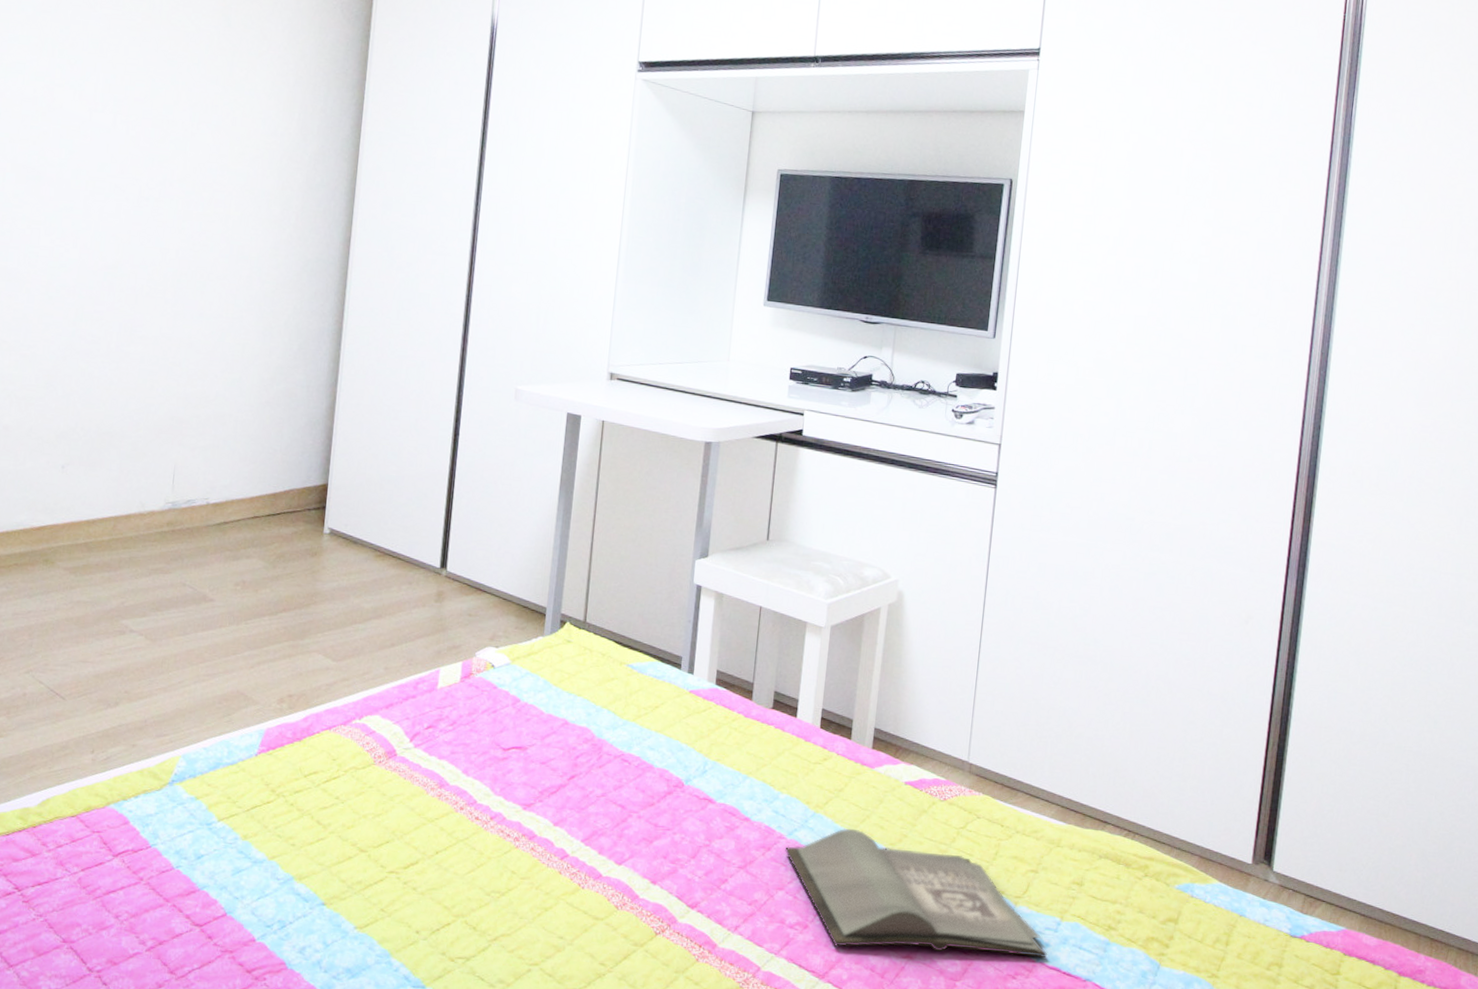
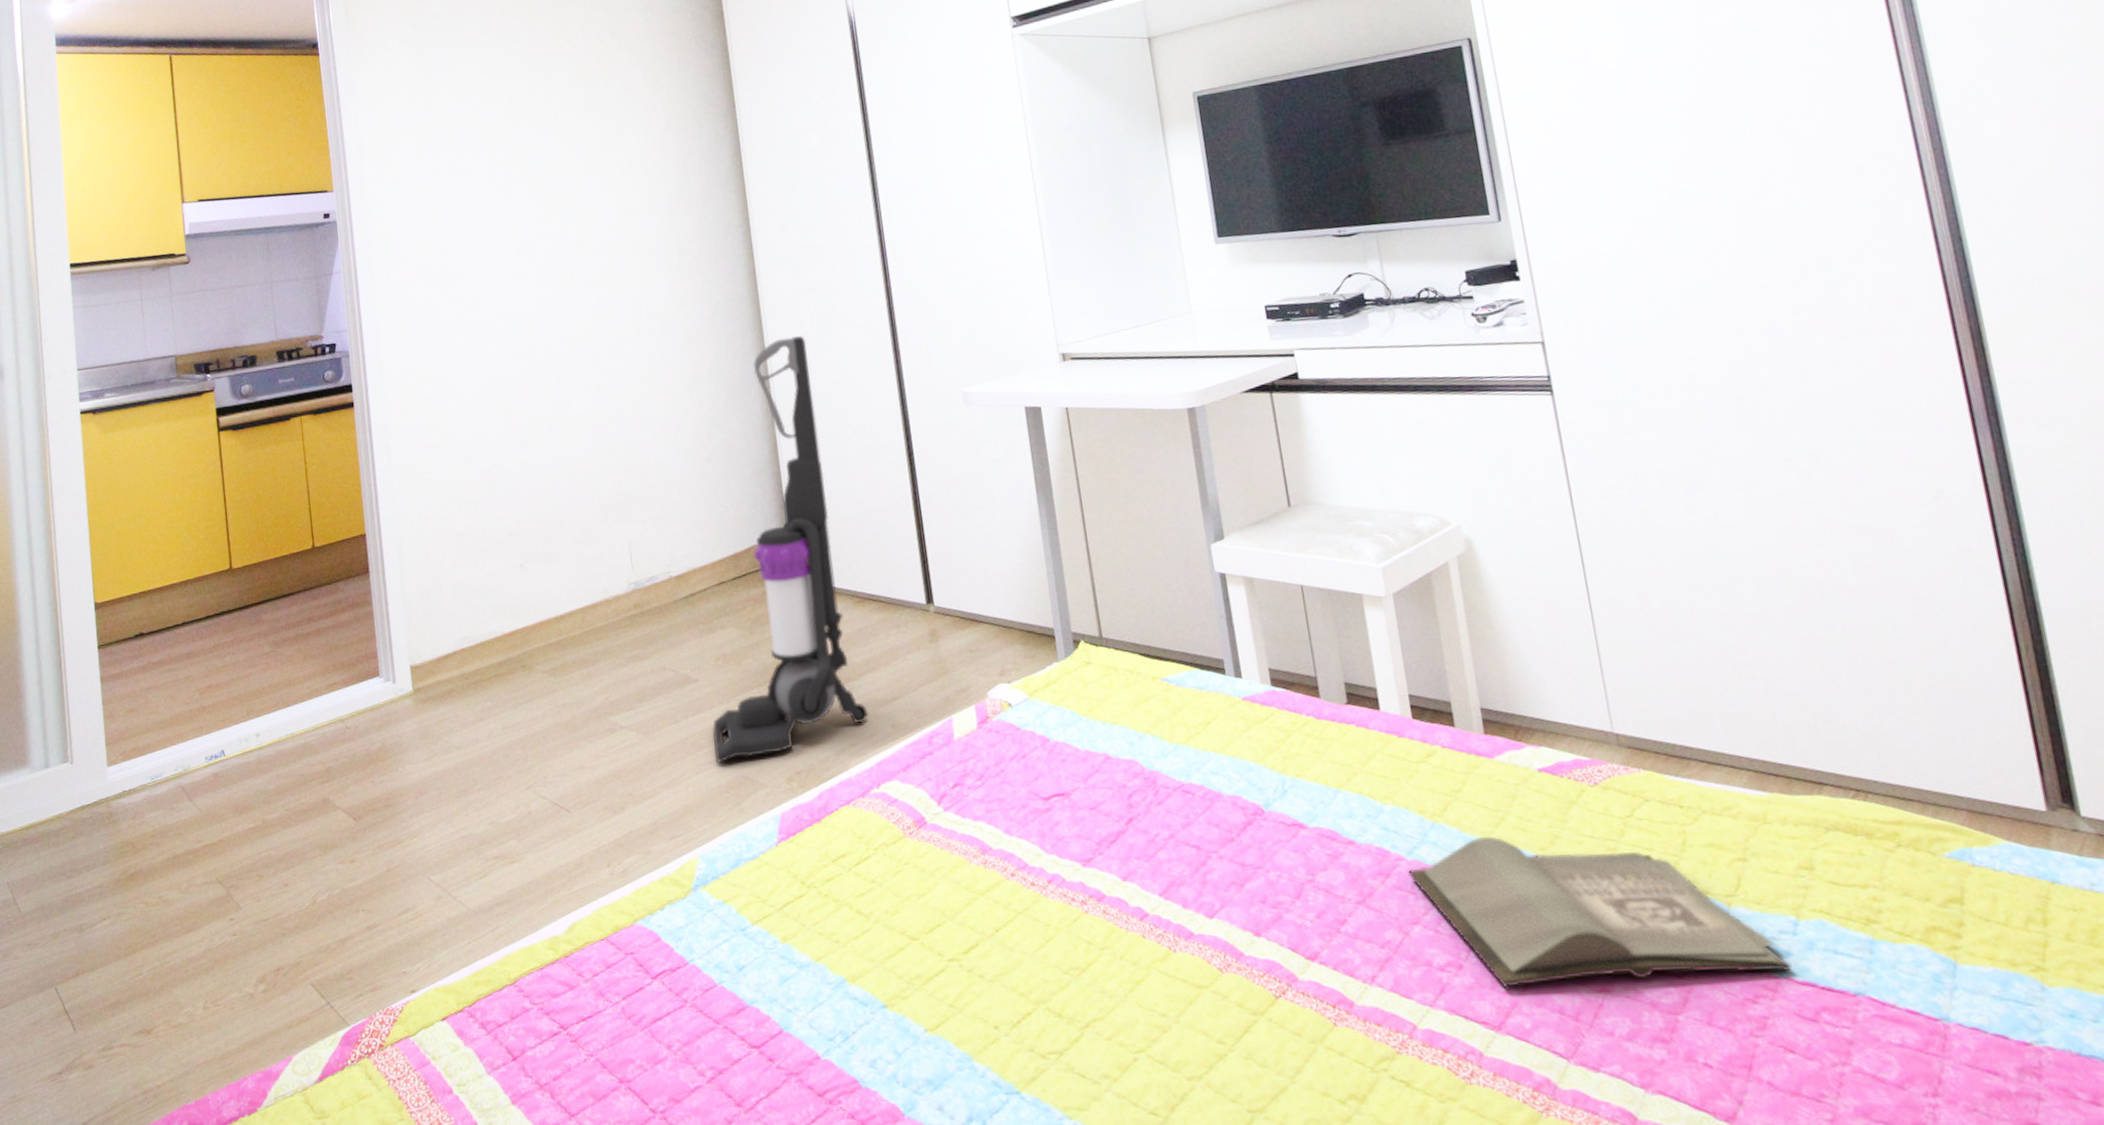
vacuum cleaner: none [215,306,383,676] -> present [713,336,868,763]

